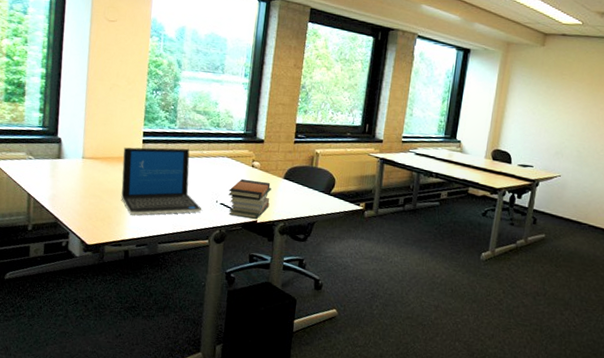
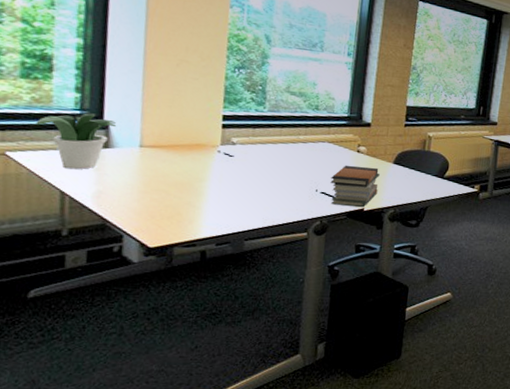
potted plant: none [13,129,67,176] -> present [35,113,117,170]
laptop: present [121,147,202,216] -> none [194,133,299,211]

